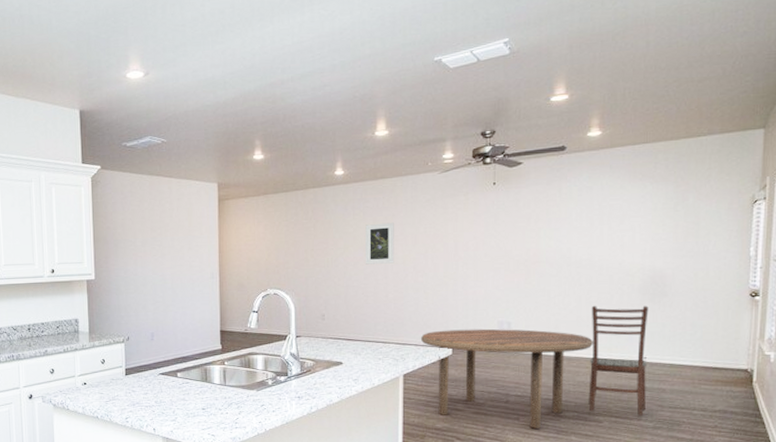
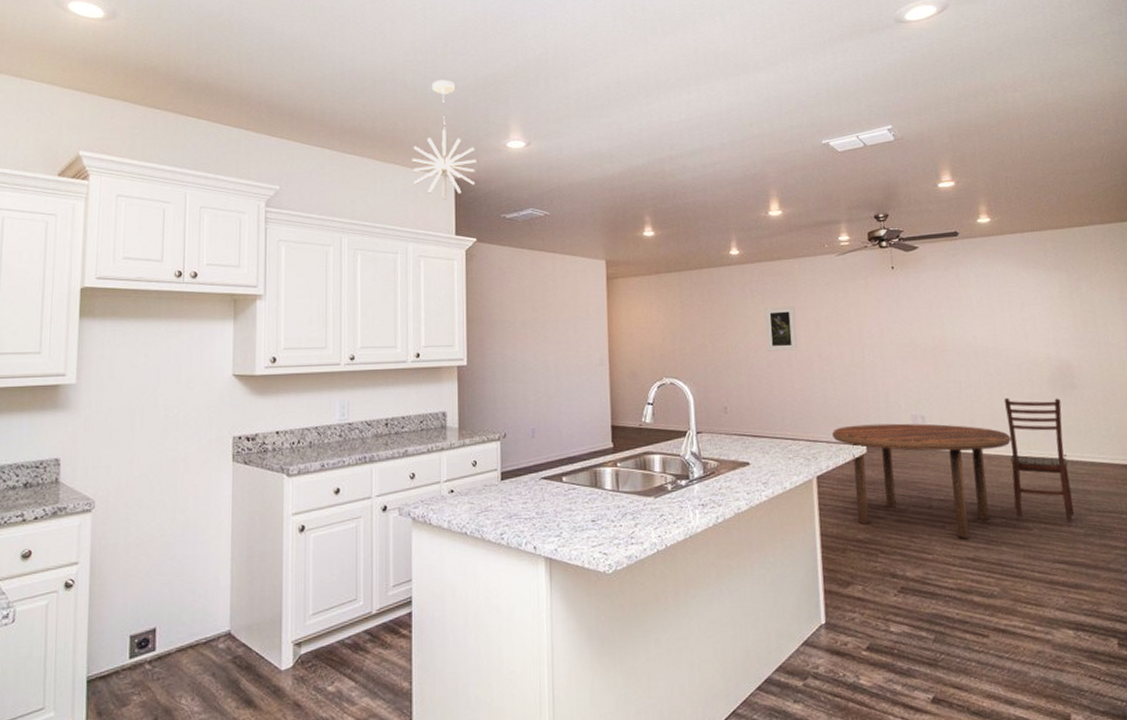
pendant light: none [41,13,99,131] -> present [412,80,477,200]

